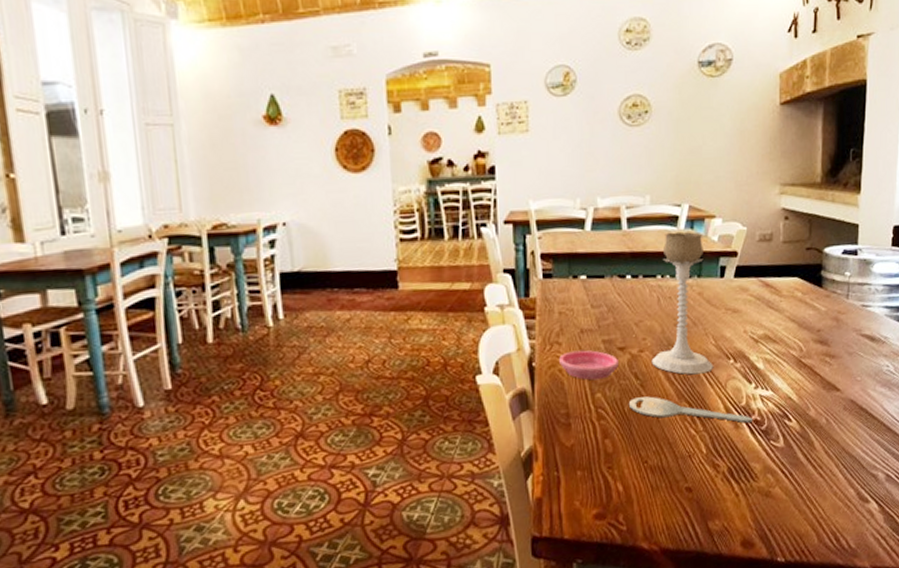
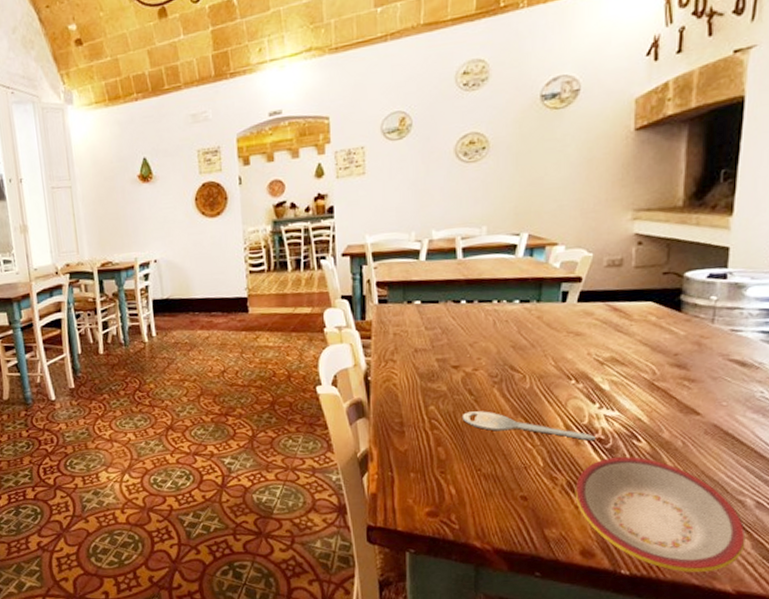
saucer: present [559,350,618,381] -> none [394,367,452,395]
candle holder: present [651,231,713,375] -> none [486,259,552,393]
plate: none [735,437,879,553] -> present [575,456,746,573]

